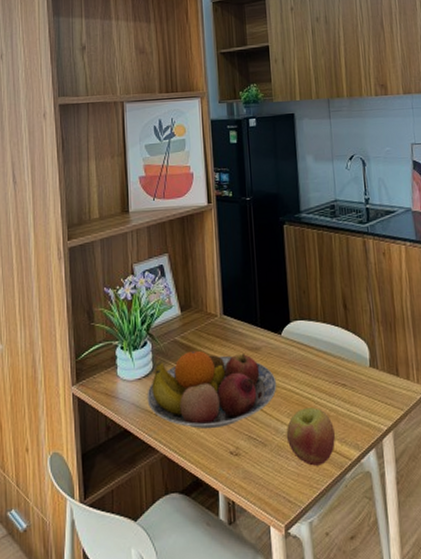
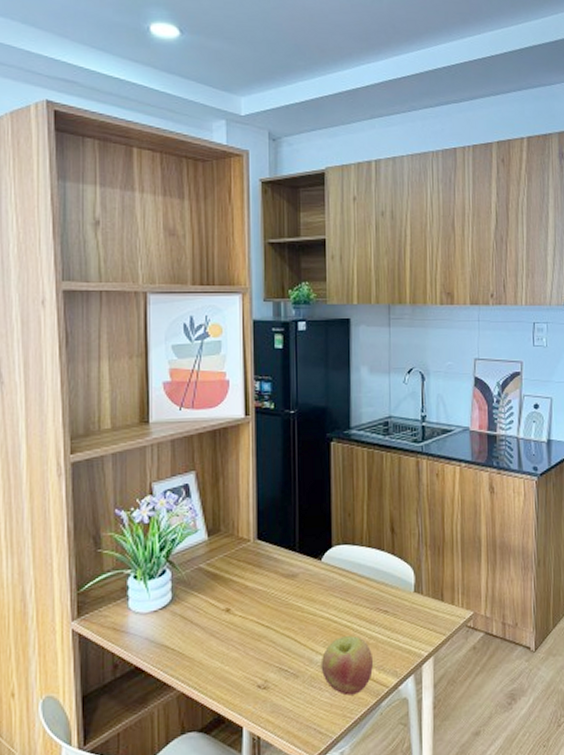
fruit bowl: present [147,350,277,429] -> none [163,578,314,663]

